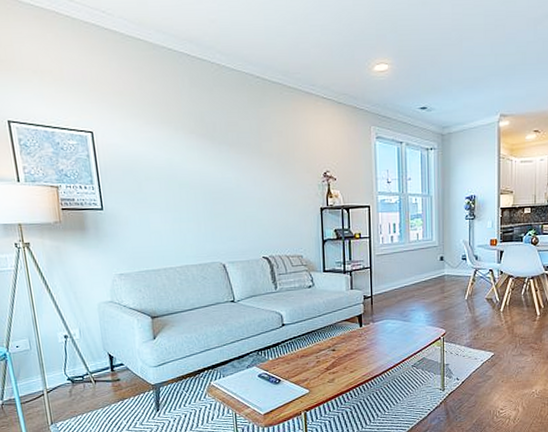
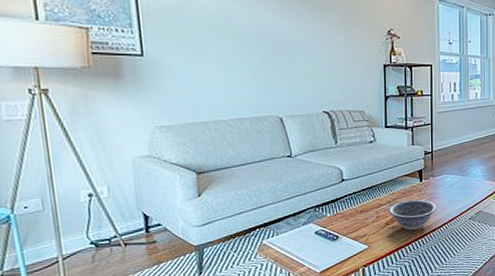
decorative bowl: none [329,345,378,376] -> present [389,199,437,230]

